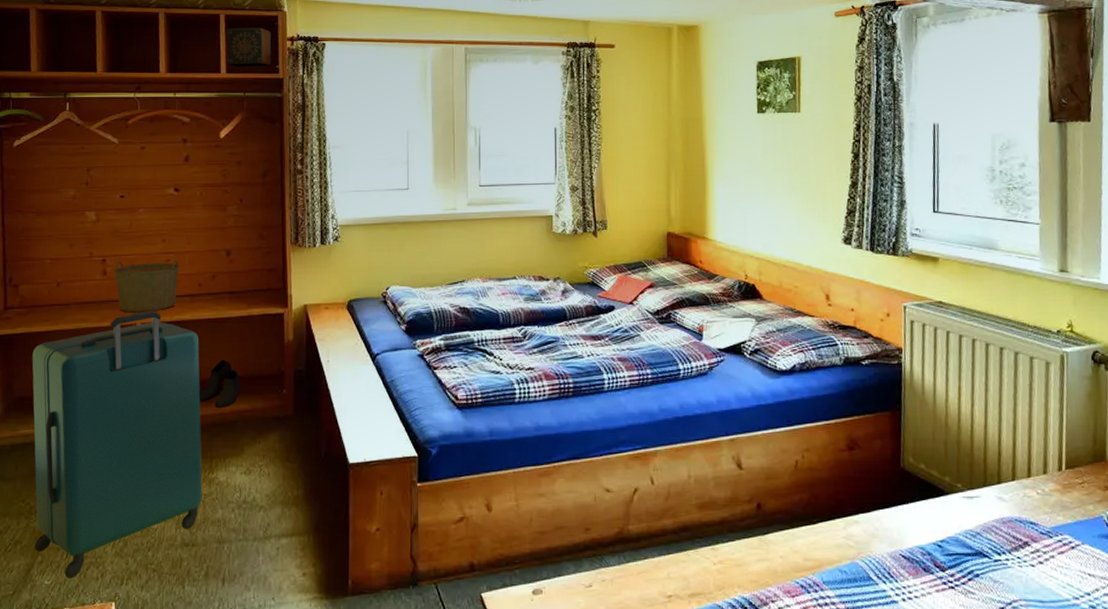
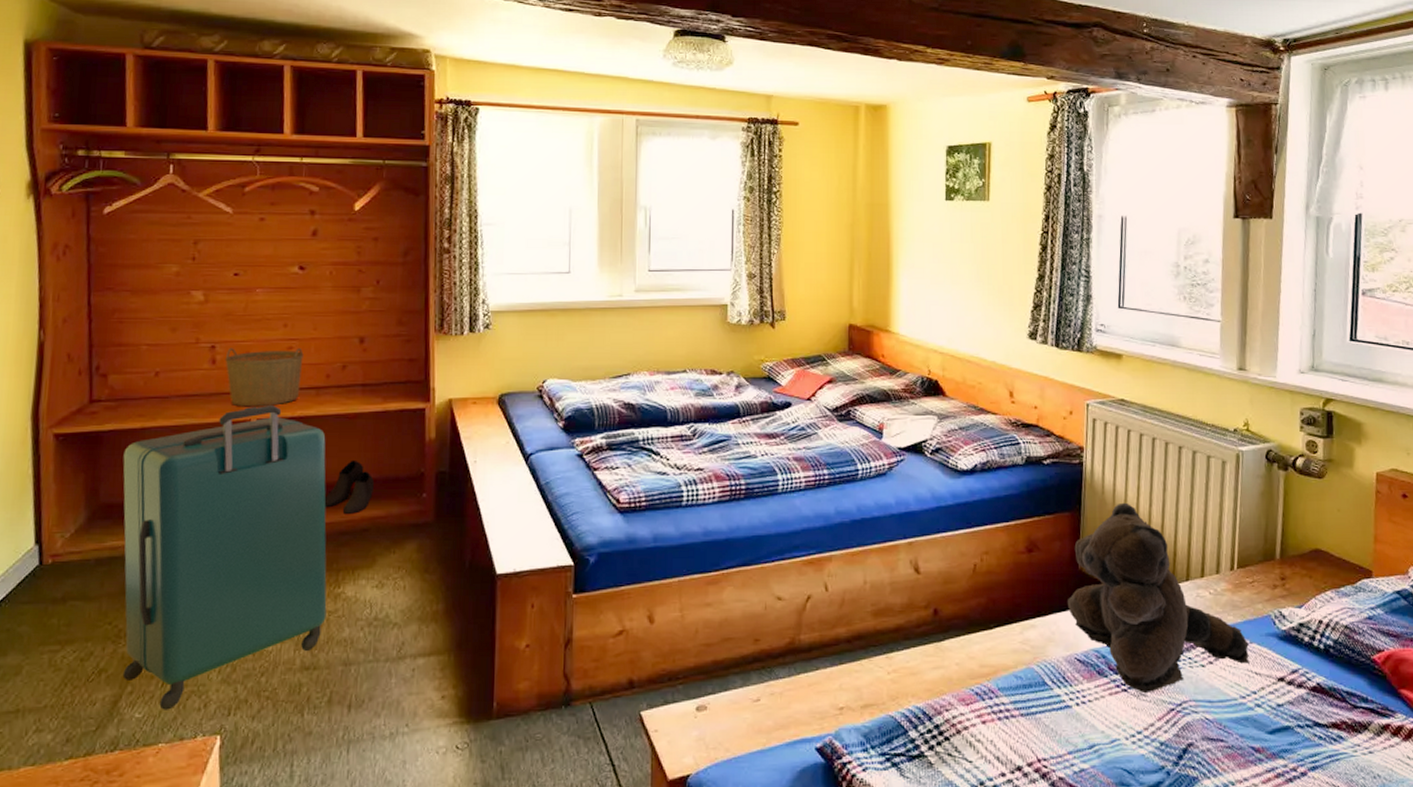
decorative box: present [226,28,272,67] -> none [364,87,417,132]
teddy bear: none [891,402,1082,592] -> present [1068,502,1250,694]

